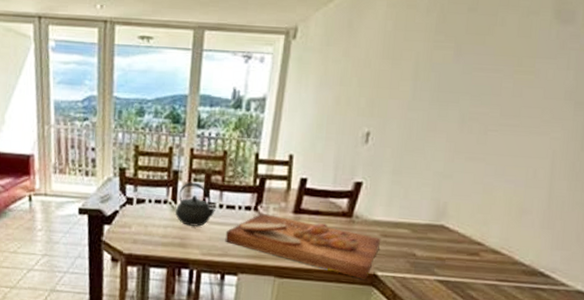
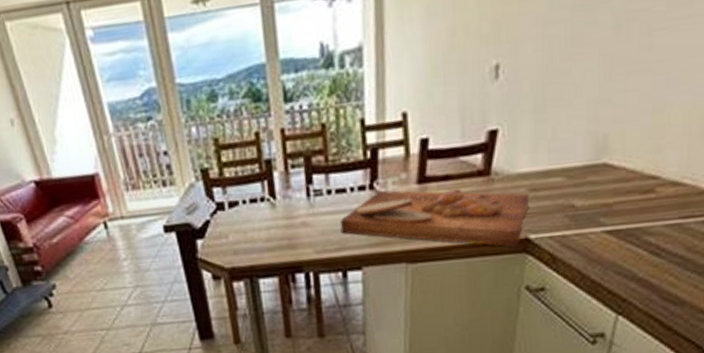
kettle: present [175,182,215,227] -> none [275,169,323,223]

